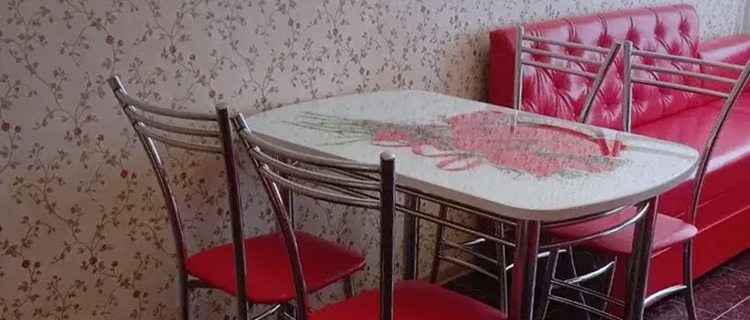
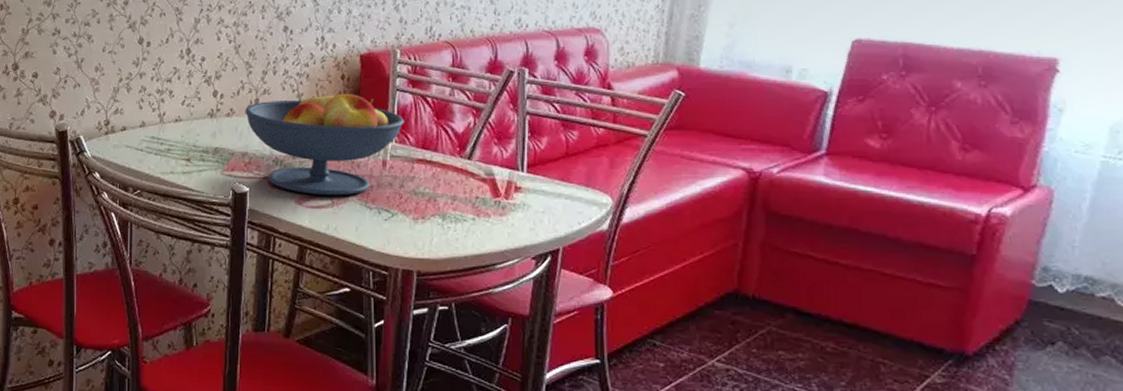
fruit bowl: none [389,65,528,159] -> present [245,89,404,196]

